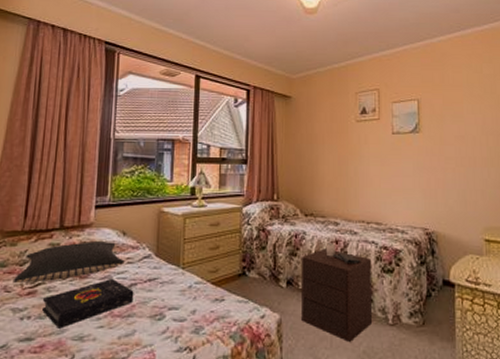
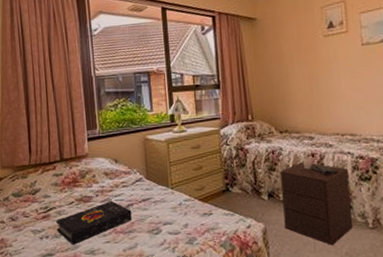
pillow: present [12,240,125,284] -> none [29,168,120,210]

